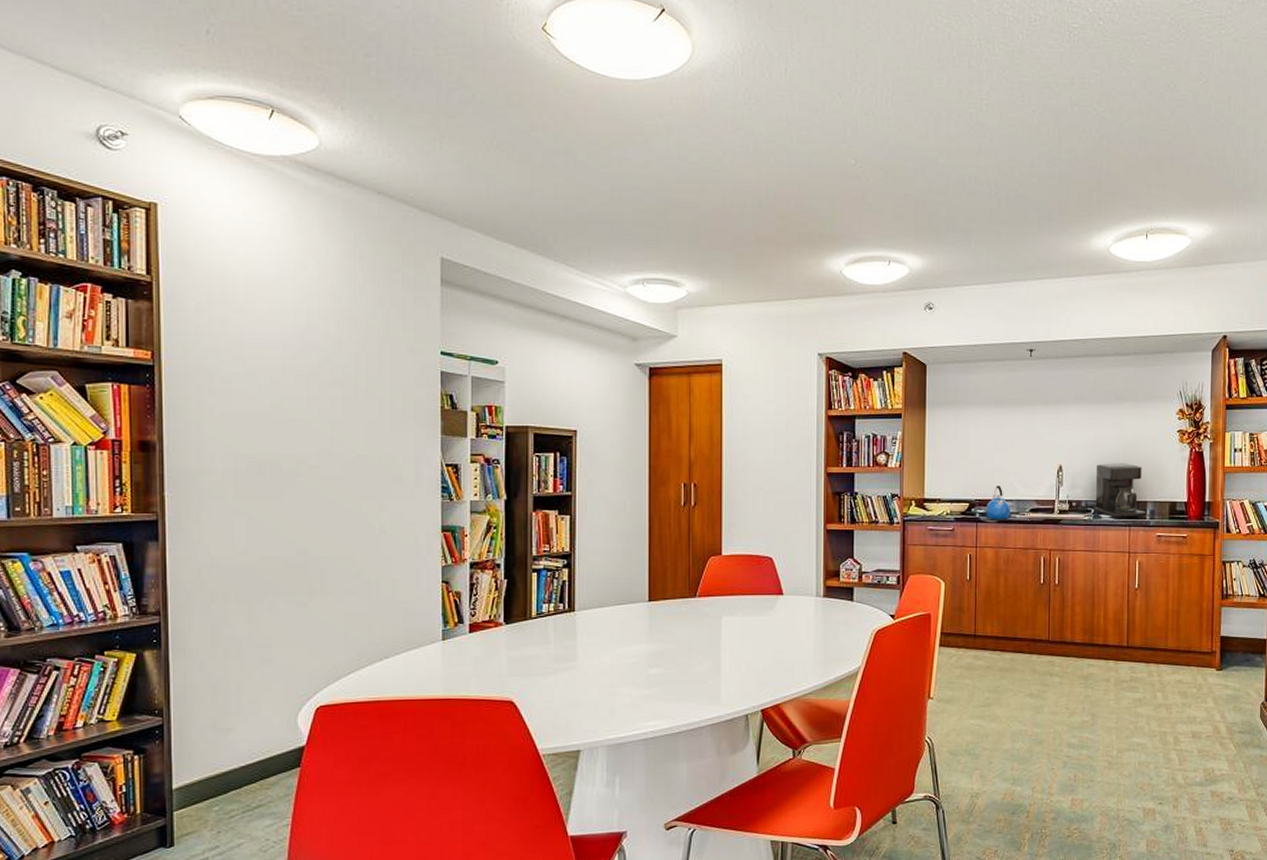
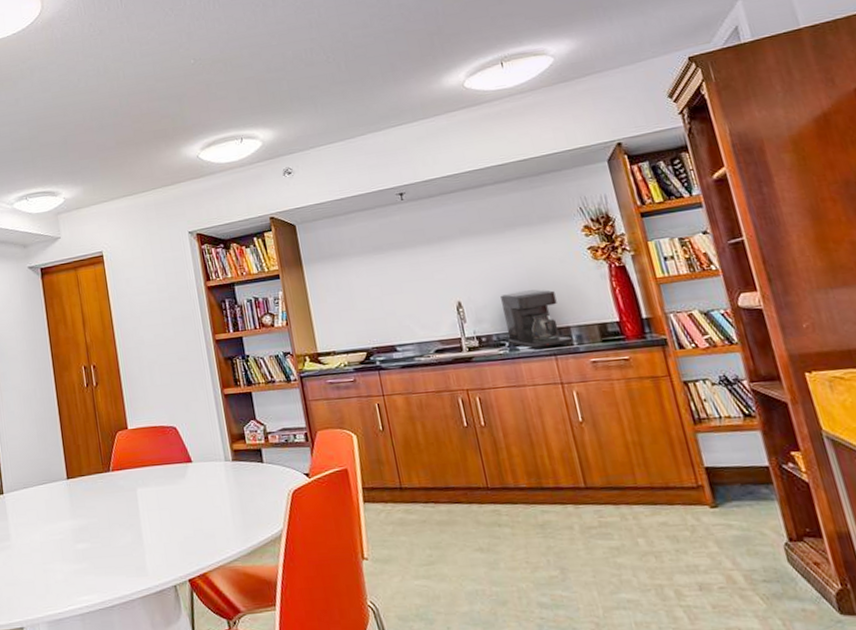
kettle: present [985,485,1010,519] -> none [385,330,414,366]

